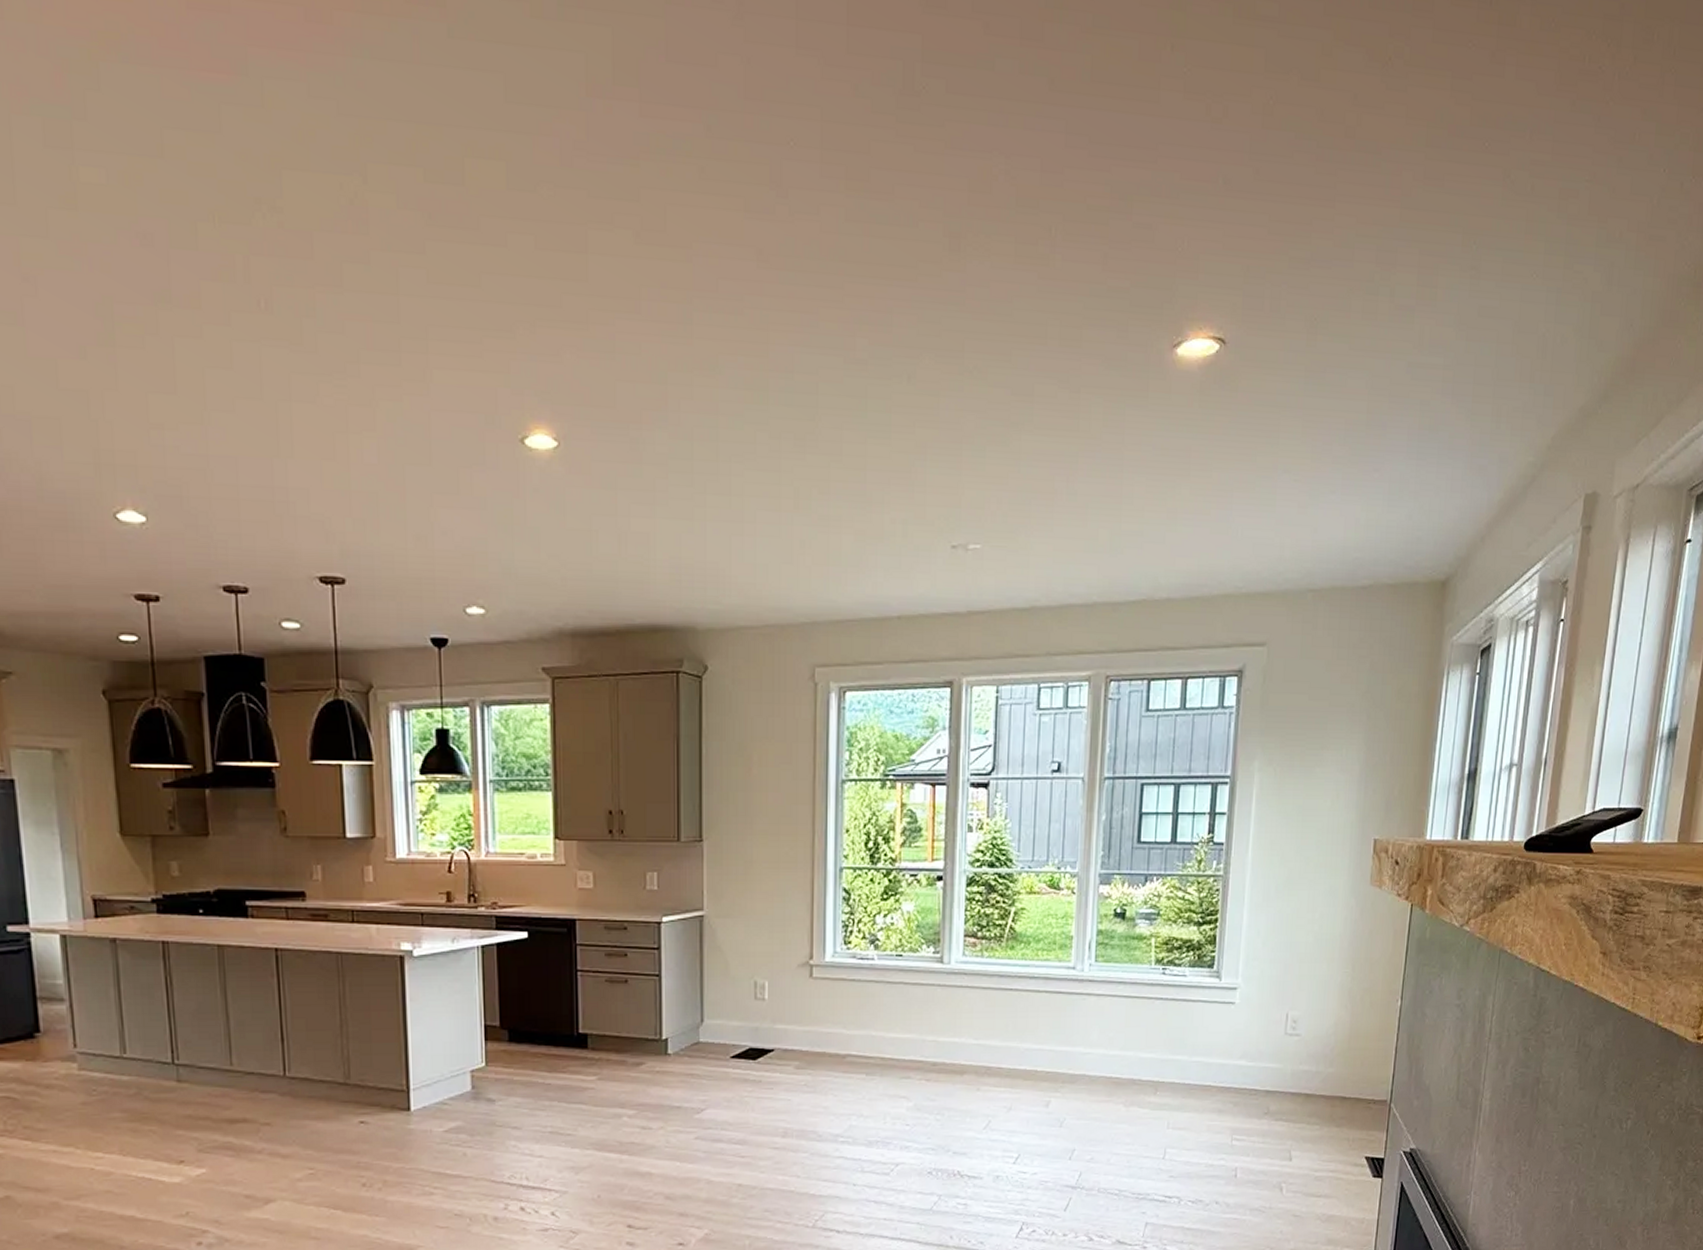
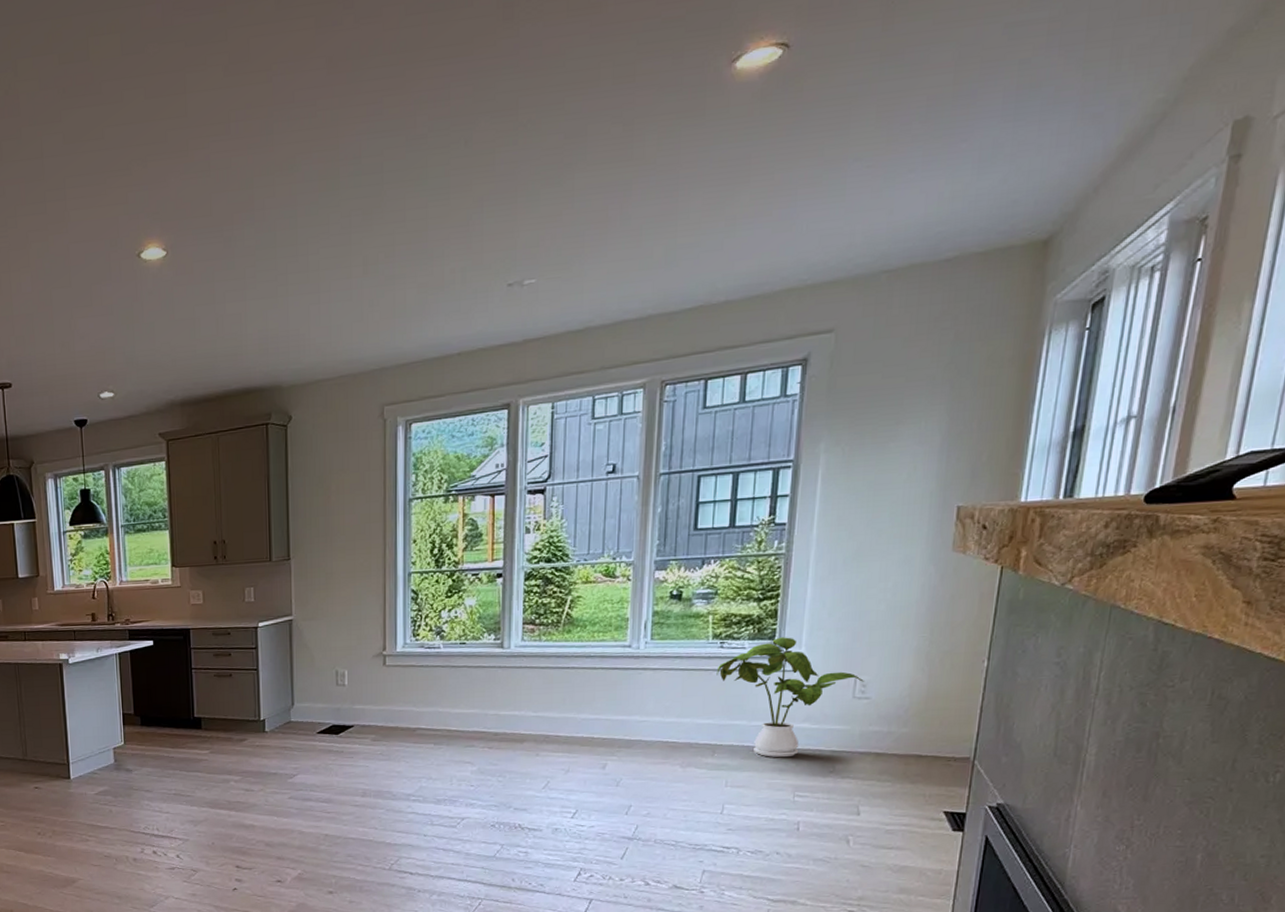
house plant: none [1159,966,1295,1098] -> present [716,637,864,758]

